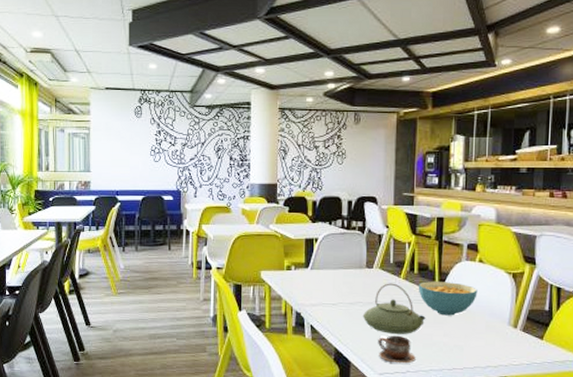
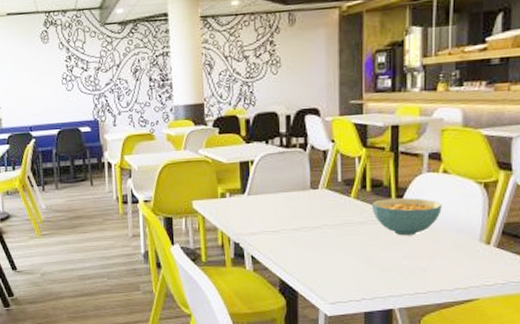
teapot: present [362,283,426,334] -> none [308,204,382,259]
cup: present [378,335,416,364] -> none [328,260,372,291]

